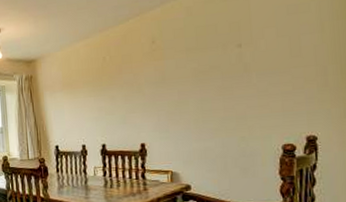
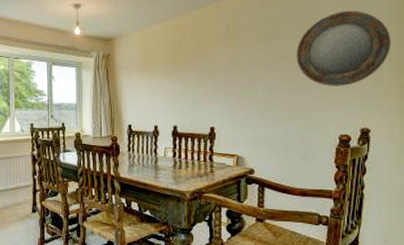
home mirror: none [228,11,335,94] -> present [296,10,392,86]

